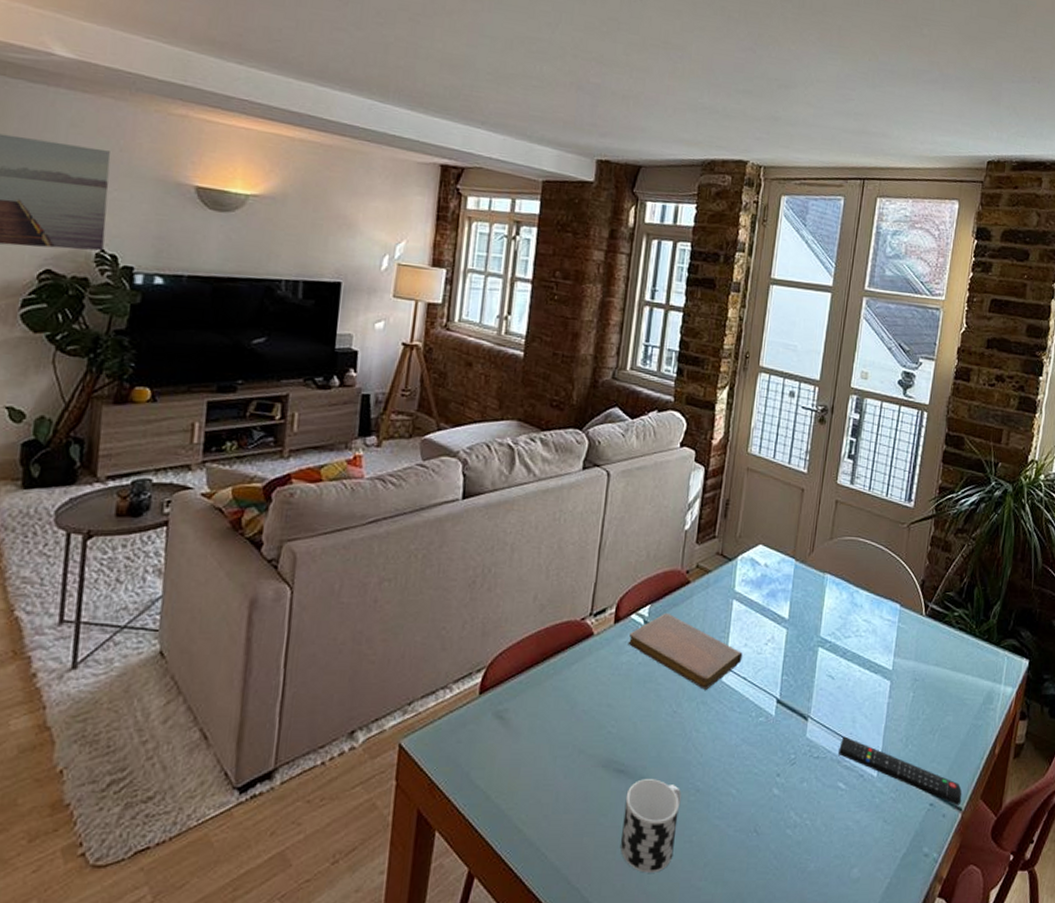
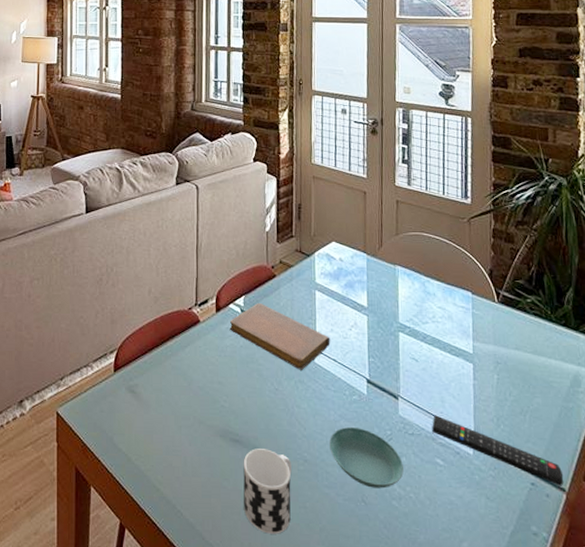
saucer: none [726,752,803,817] -> present [329,427,404,489]

